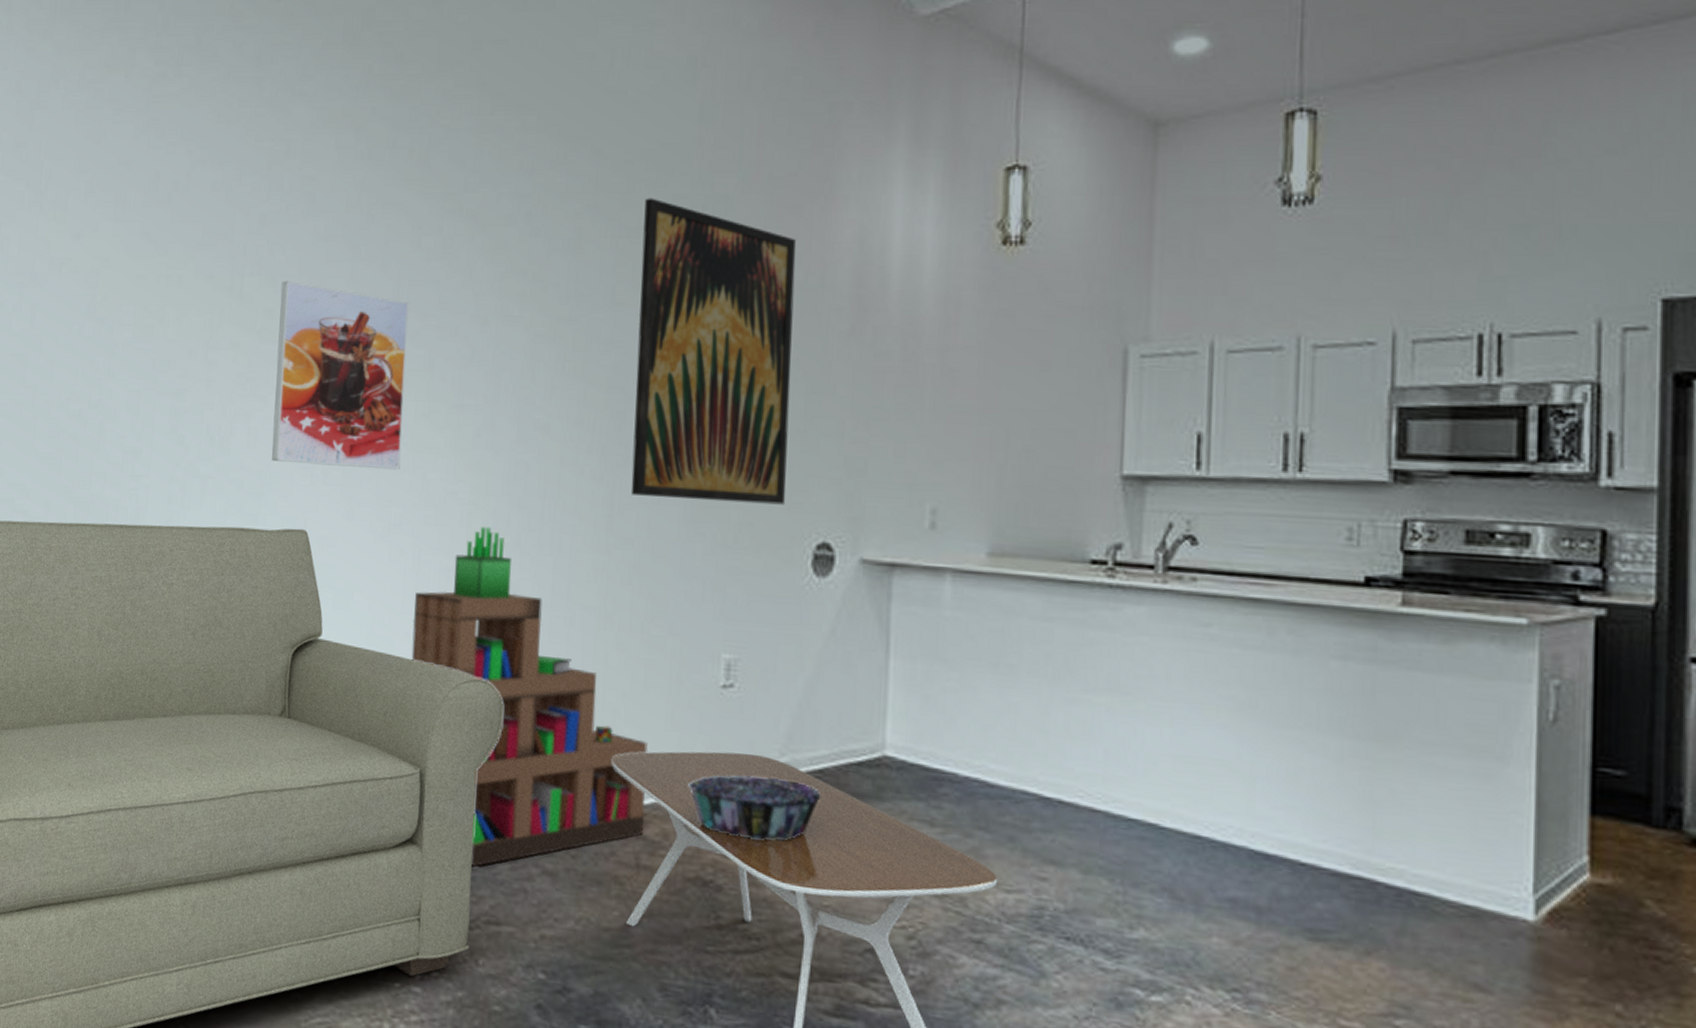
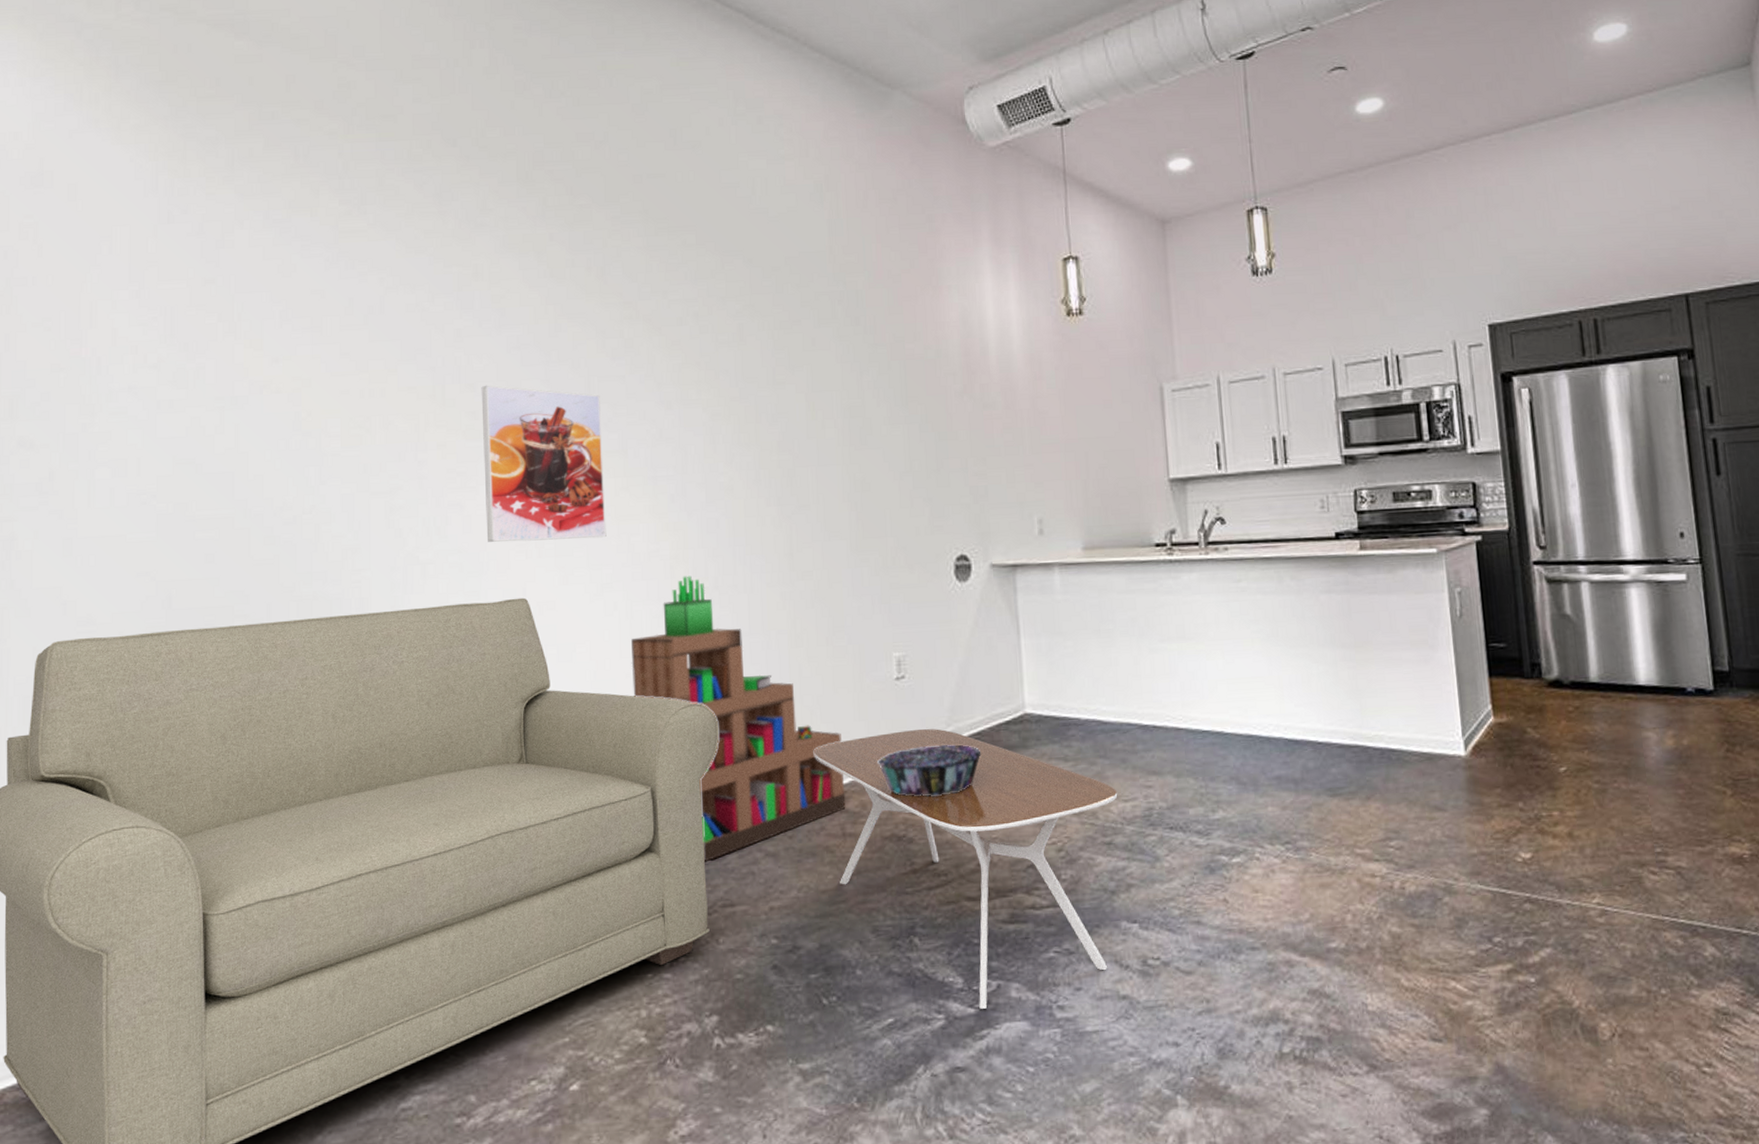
wall art: present [630,198,797,505] -> none [792,296,929,535]

